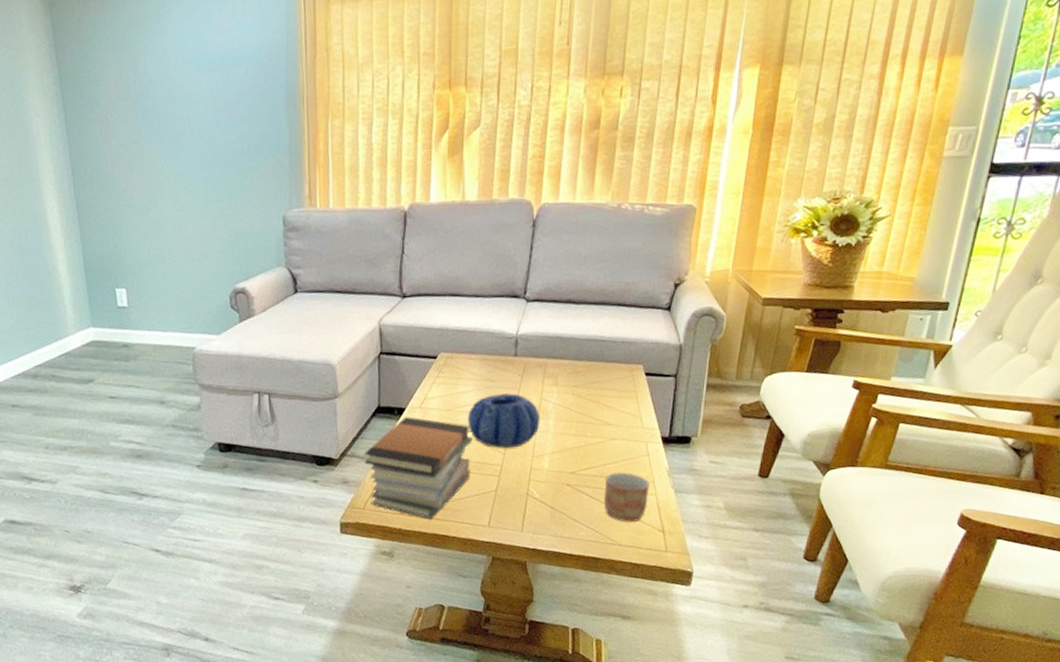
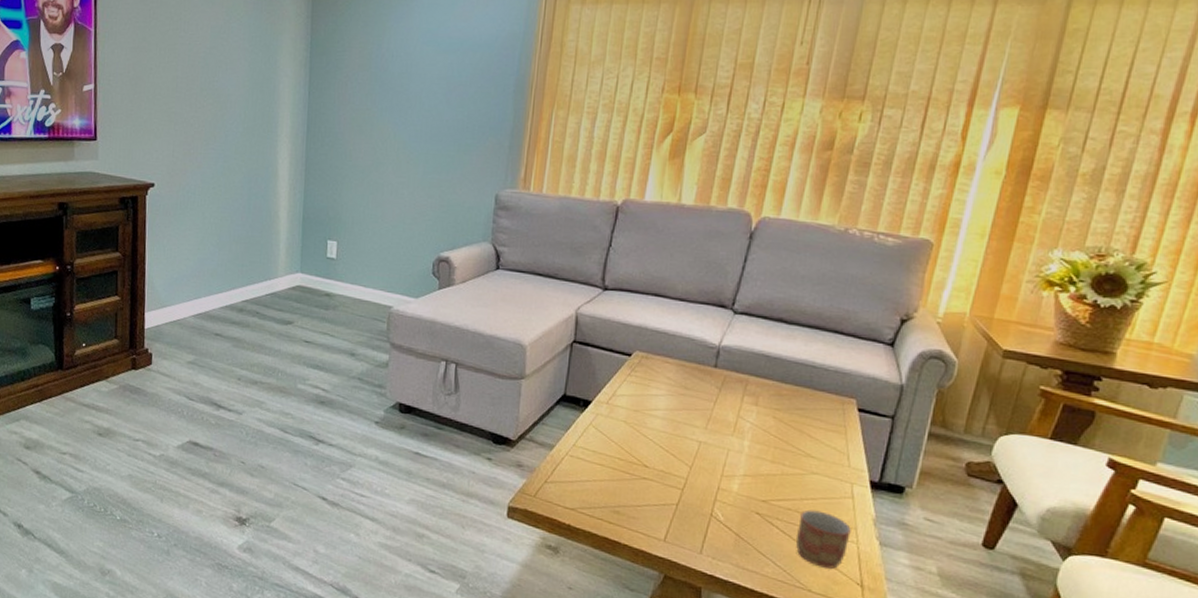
book stack: present [363,417,472,520] -> none [541,410,658,522]
decorative bowl: present [467,393,540,449] -> none [655,403,735,463]

